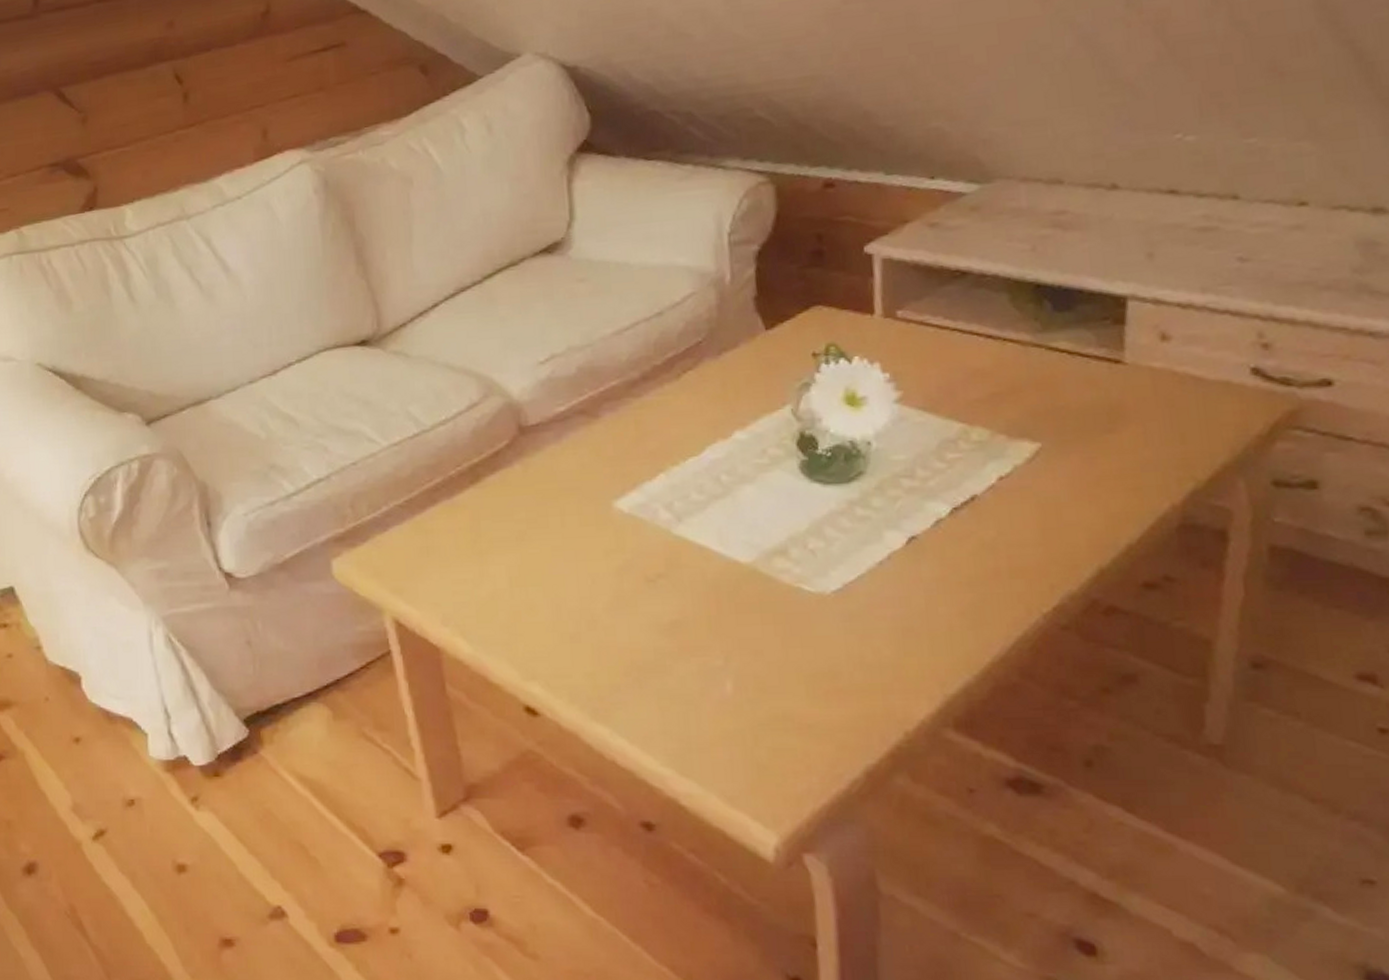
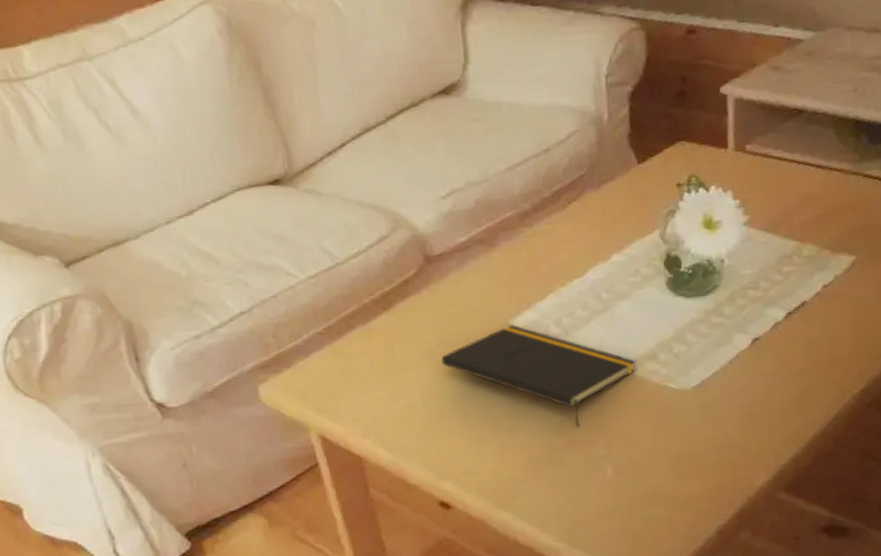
notepad: none [533,506,763,631] -> present [441,324,636,428]

